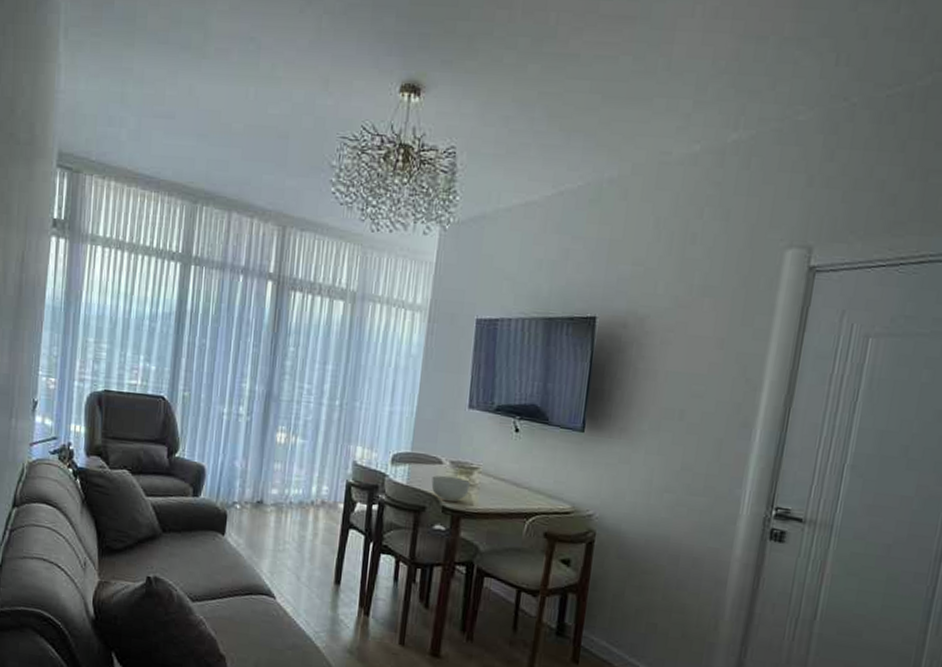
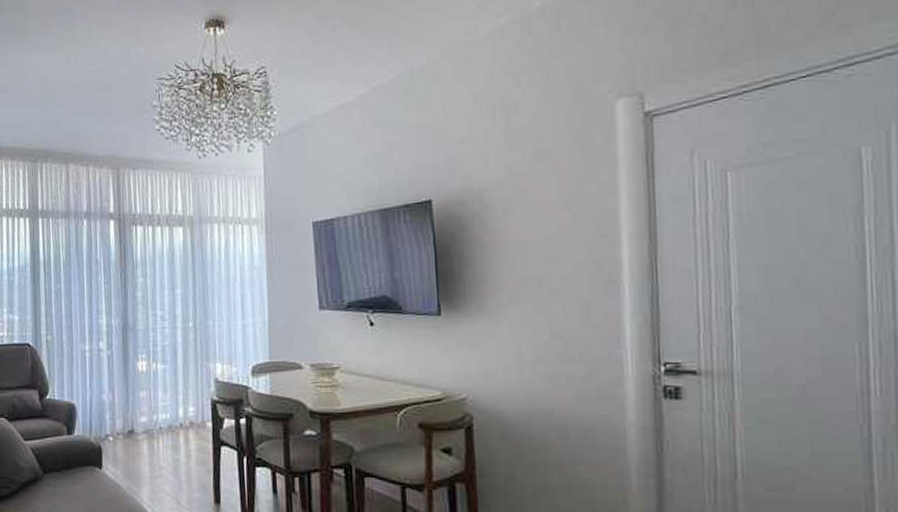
bowl: present [431,475,471,503] -> none [294,380,335,406]

